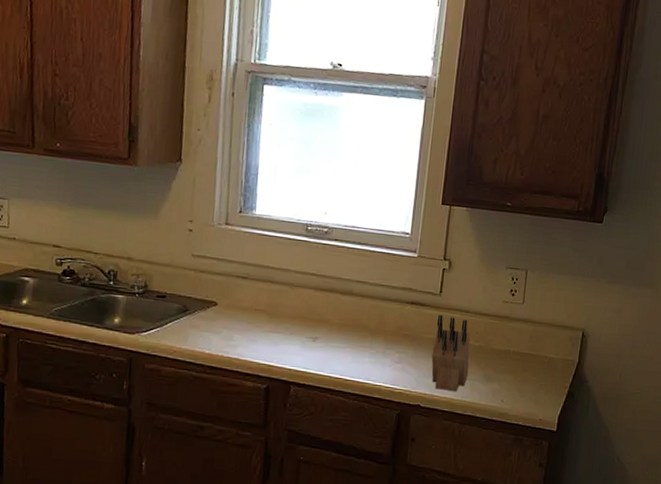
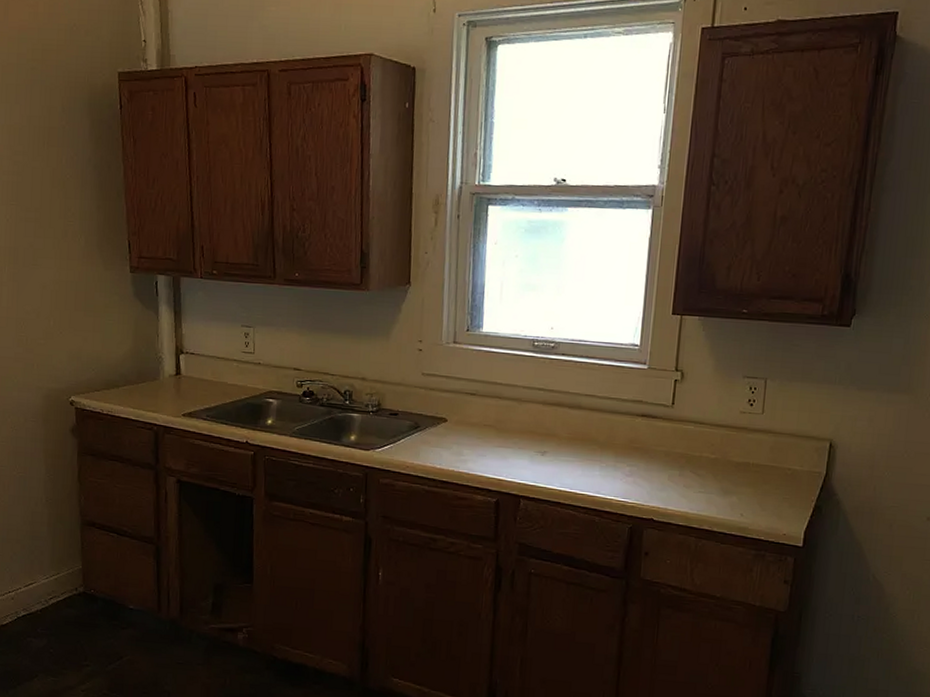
knife block: present [431,314,470,391] -> none [664,426,706,505]

